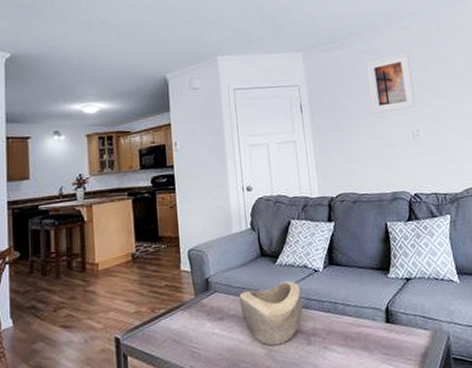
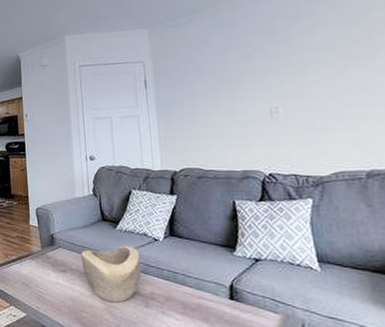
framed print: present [366,52,416,114] -> none [218,24,276,89]

